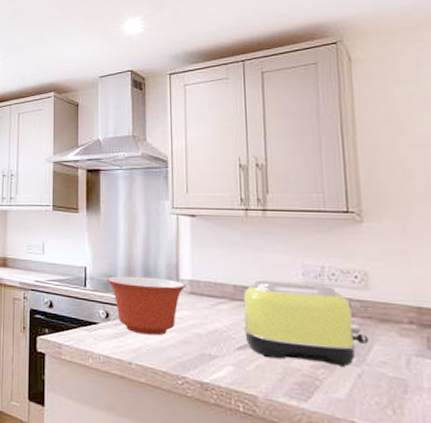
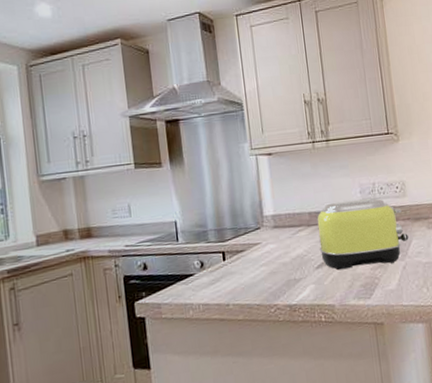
mixing bowl: present [107,276,186,336] -> none [198,218,270,275]

